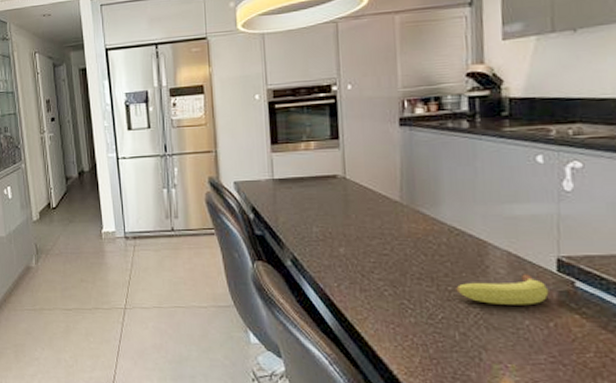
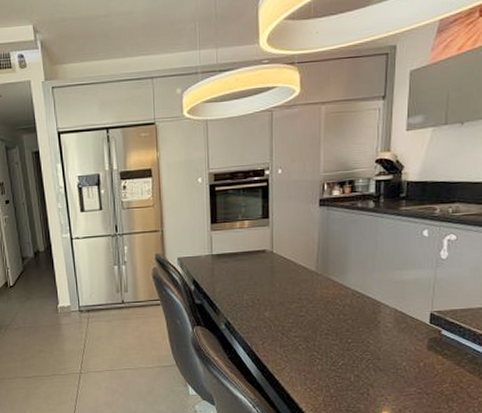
fruit: present [456,274,549,305] -> none [354,326,422,351]

